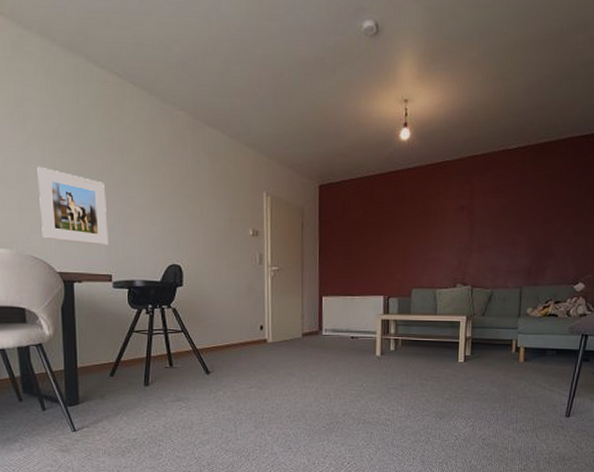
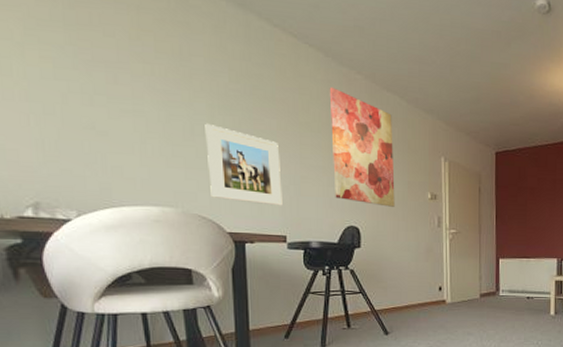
wall art: none [153,125,216,244] -> present [329,87,395,207]

